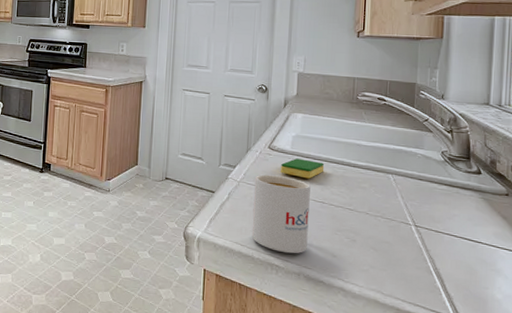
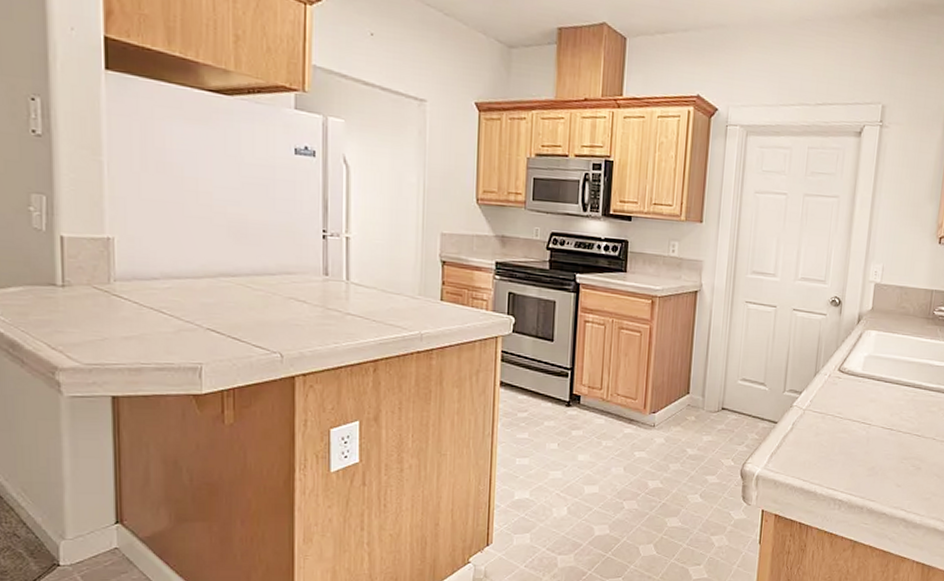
mug: present [251,174,311,254] -> none [815,400,880,487]
dish sponge: present [281,158,325,179] -> none [850,382,896,404]

